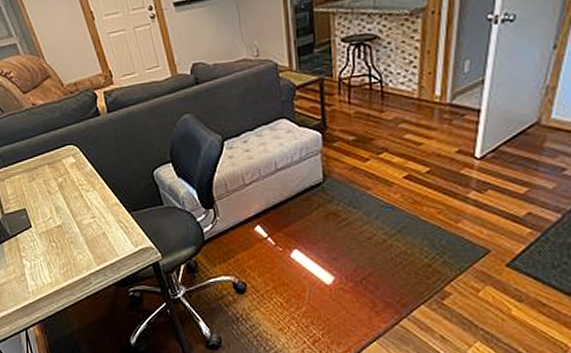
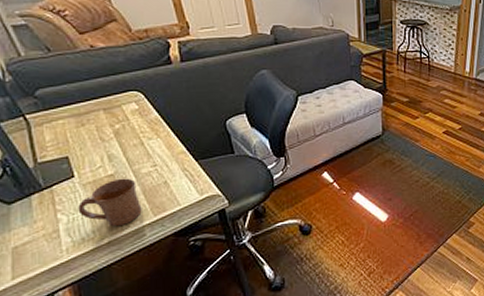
mug: none [37,229,87,274] -> present [78,178,142,227]

